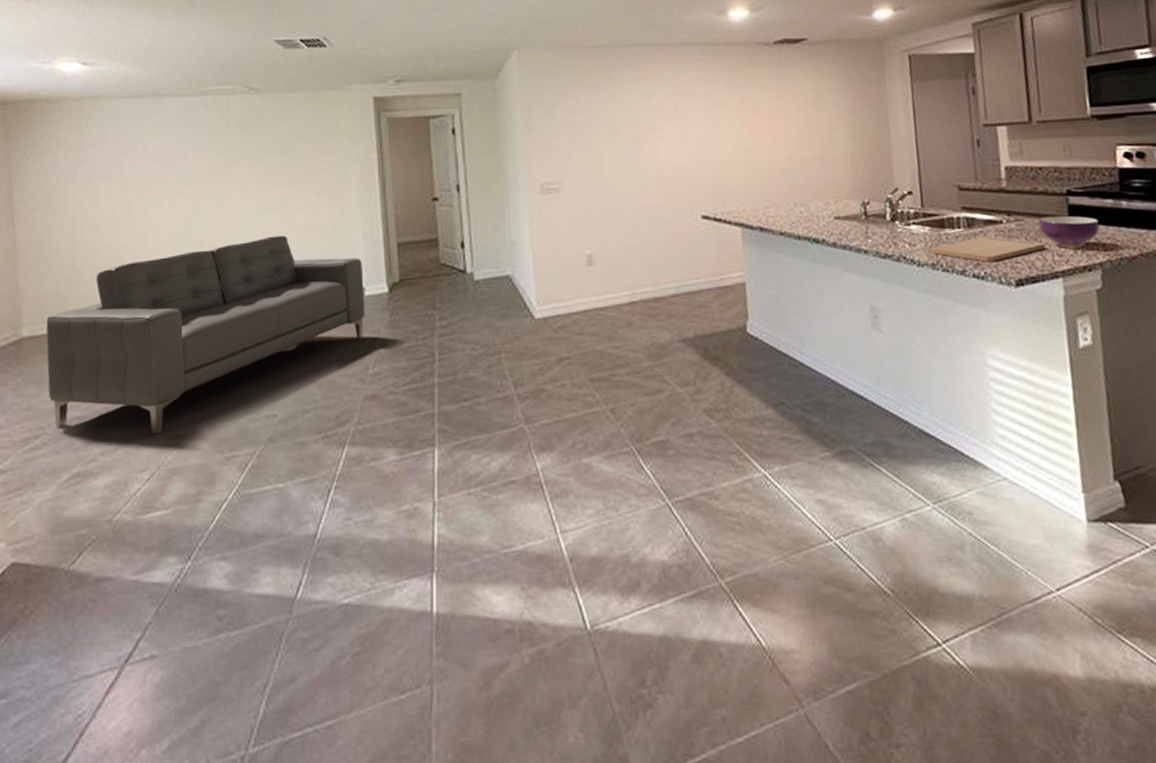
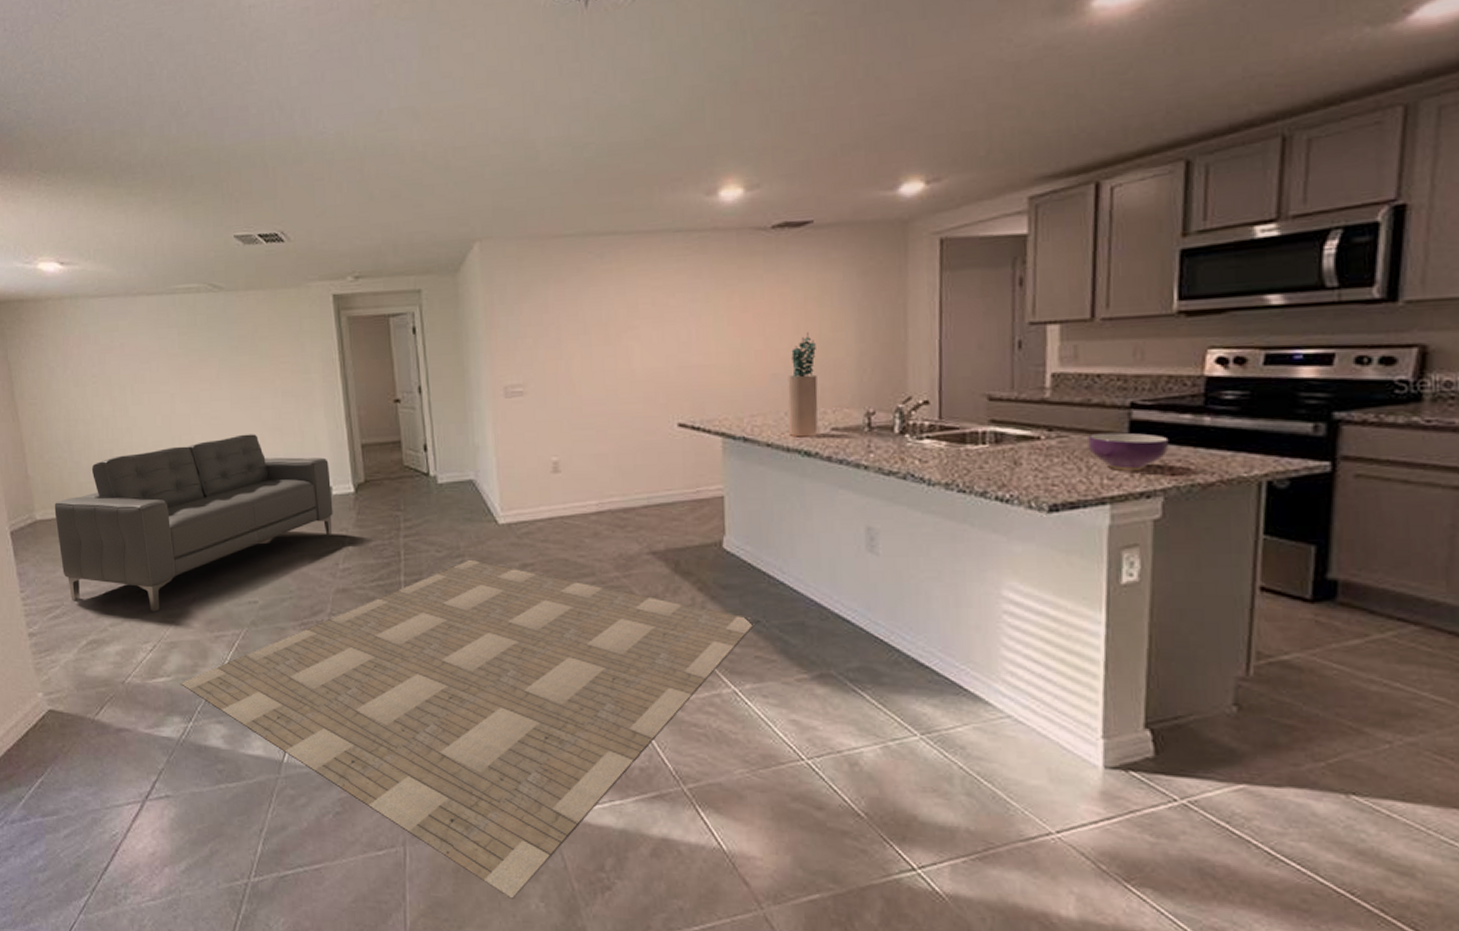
area rug: none [180,356,779,733] -> present [181,559,755,899]
vase: none [794,133,823,226] -> present [787,333,818,438]
cutting board: present [931,236,1045,262] -> none [945,454,1091,483]

